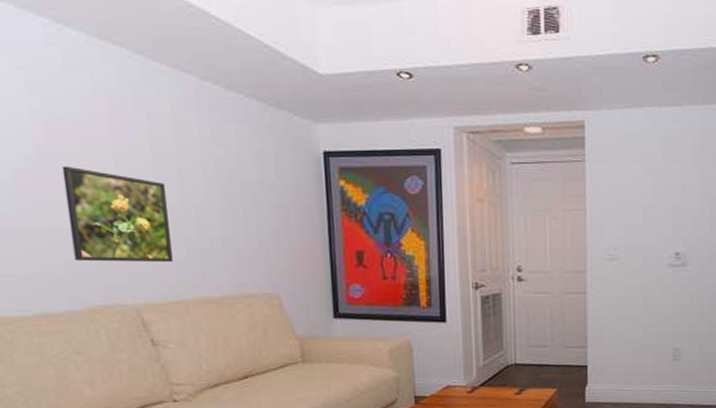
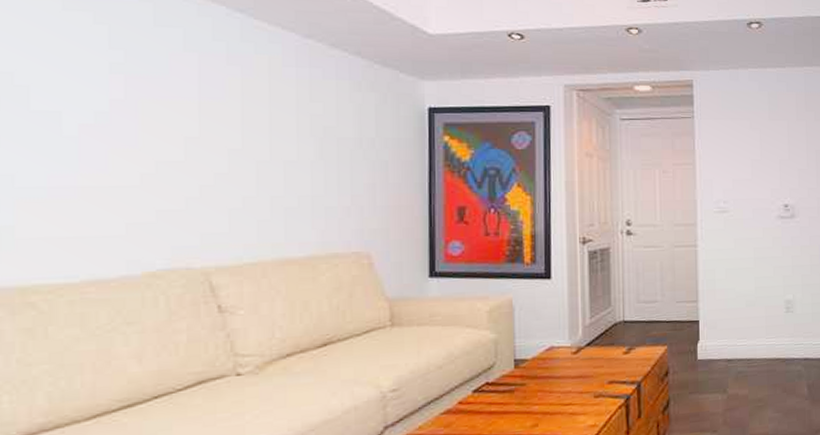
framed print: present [62,166,173,263] -> none [138,121,254,222]

